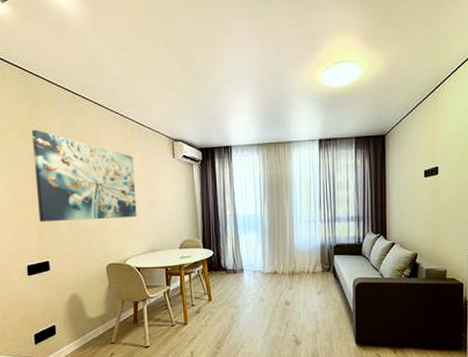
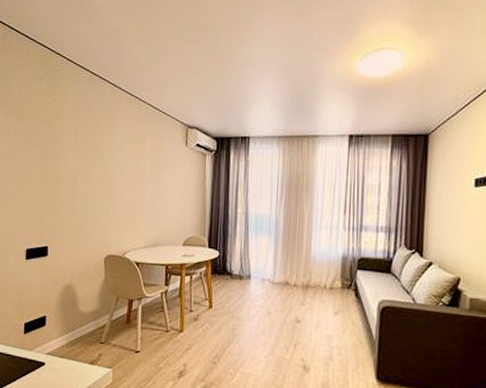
wall art: present [31,129,137,222] -> none [43,108,144,208]

